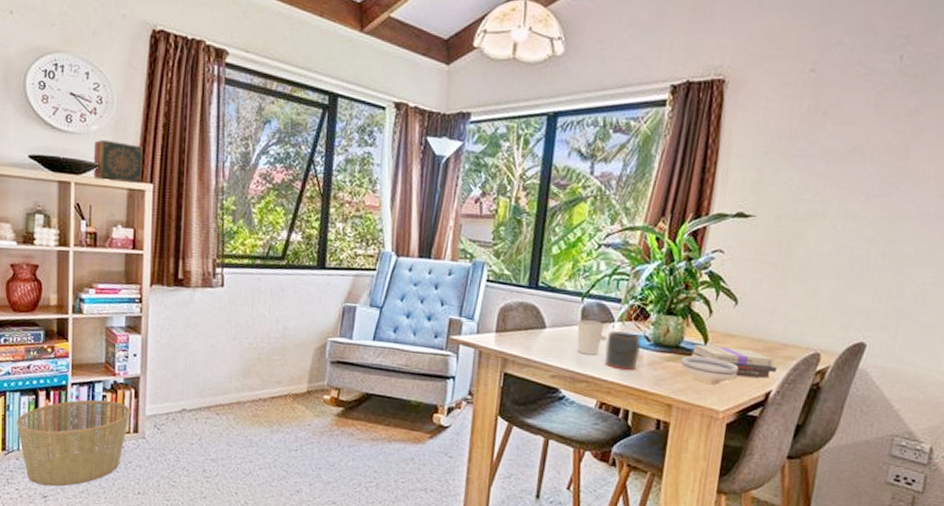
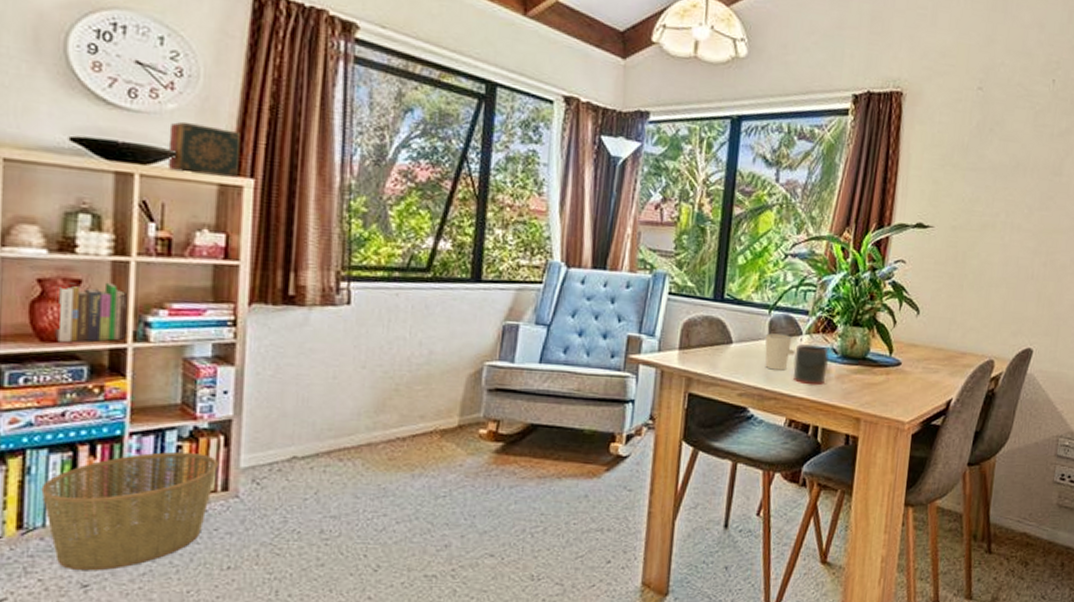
books: none [21,267,68,313] -> present [53,282,127,343]
bowl: present [681,355,739,384] -> none [868,367,922,395]
books: present [691,345,777,379] -> none [877,356,957,387]

